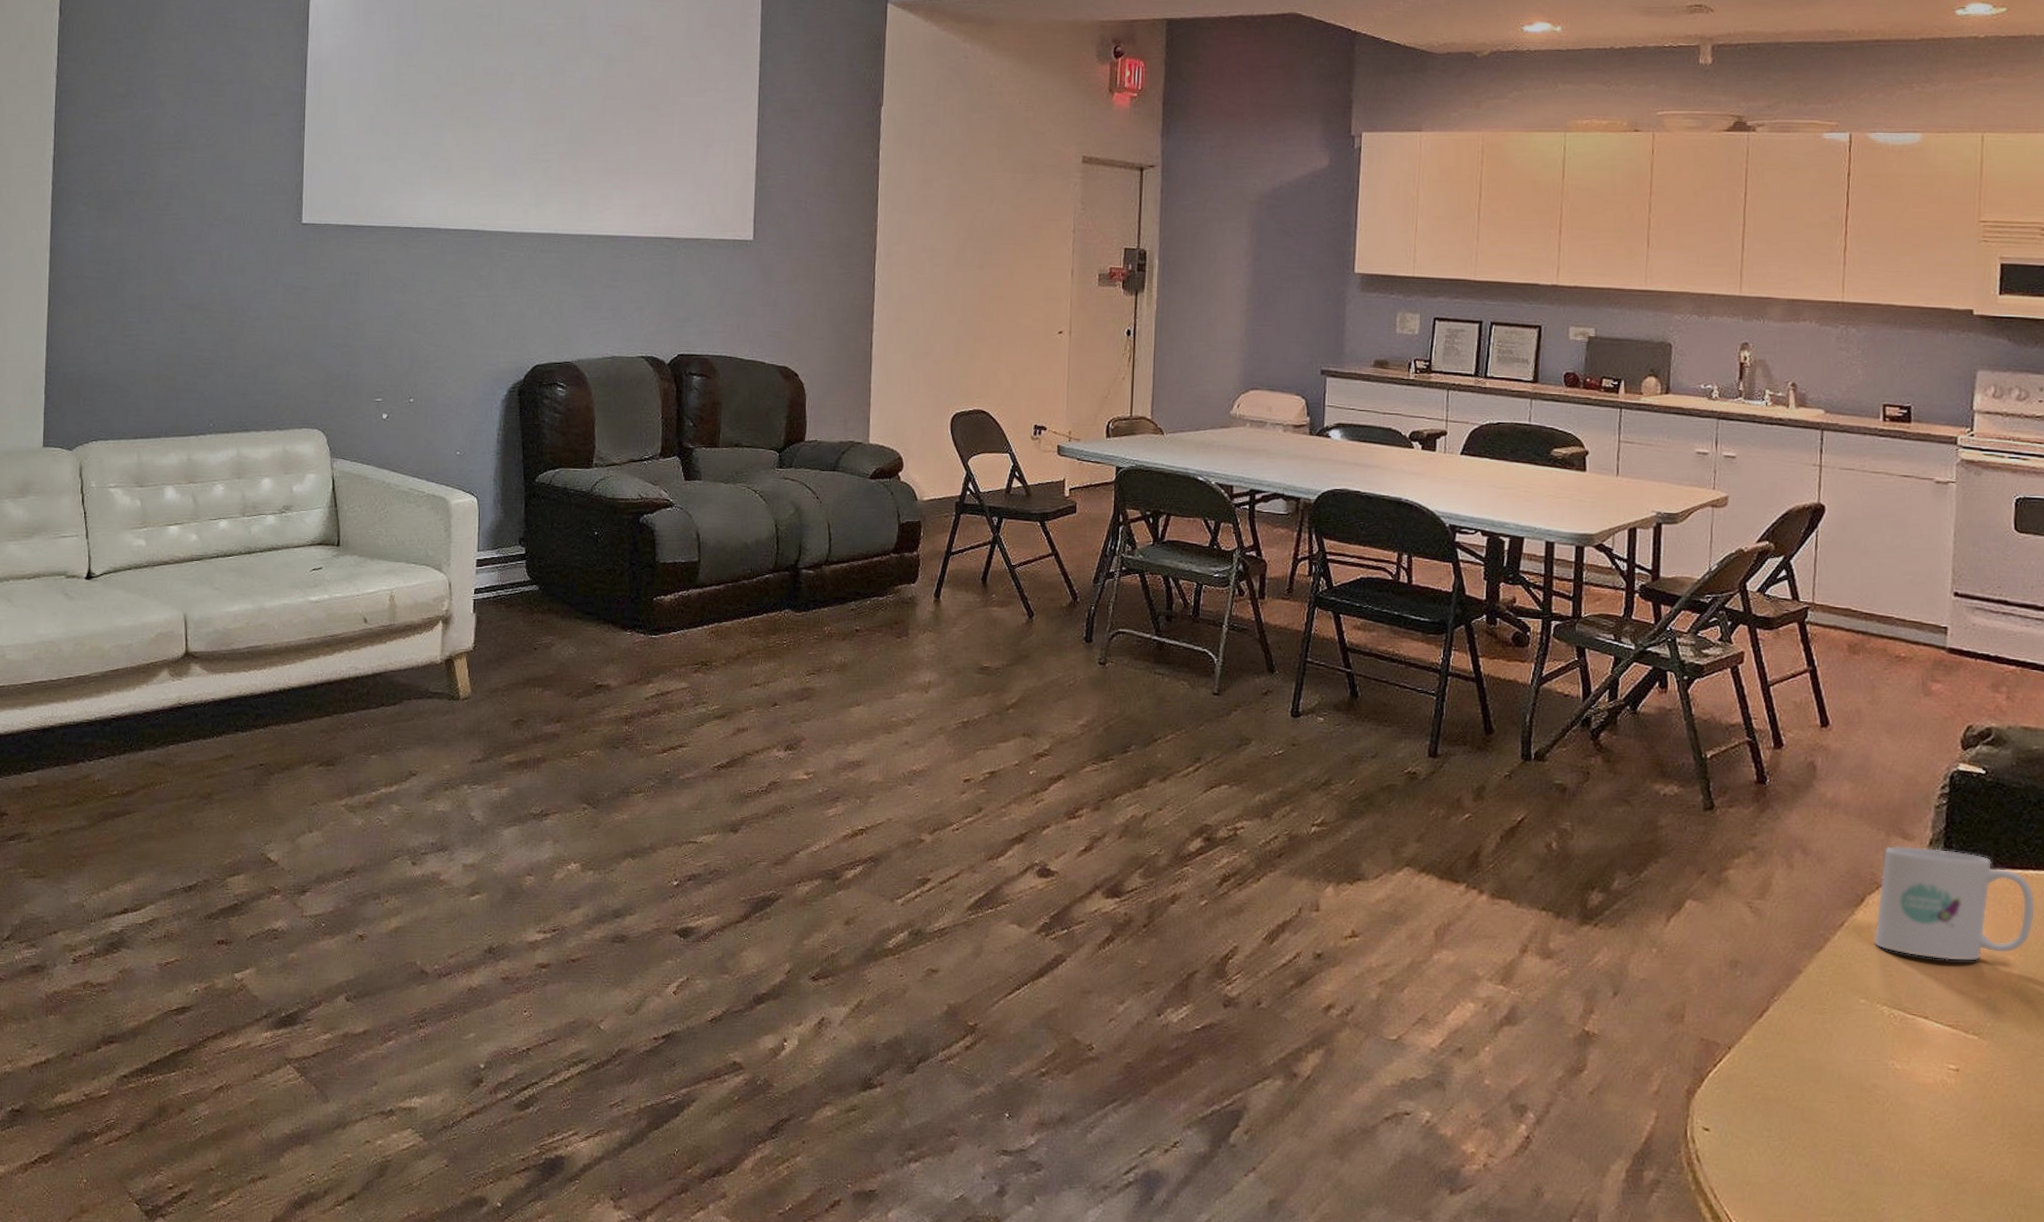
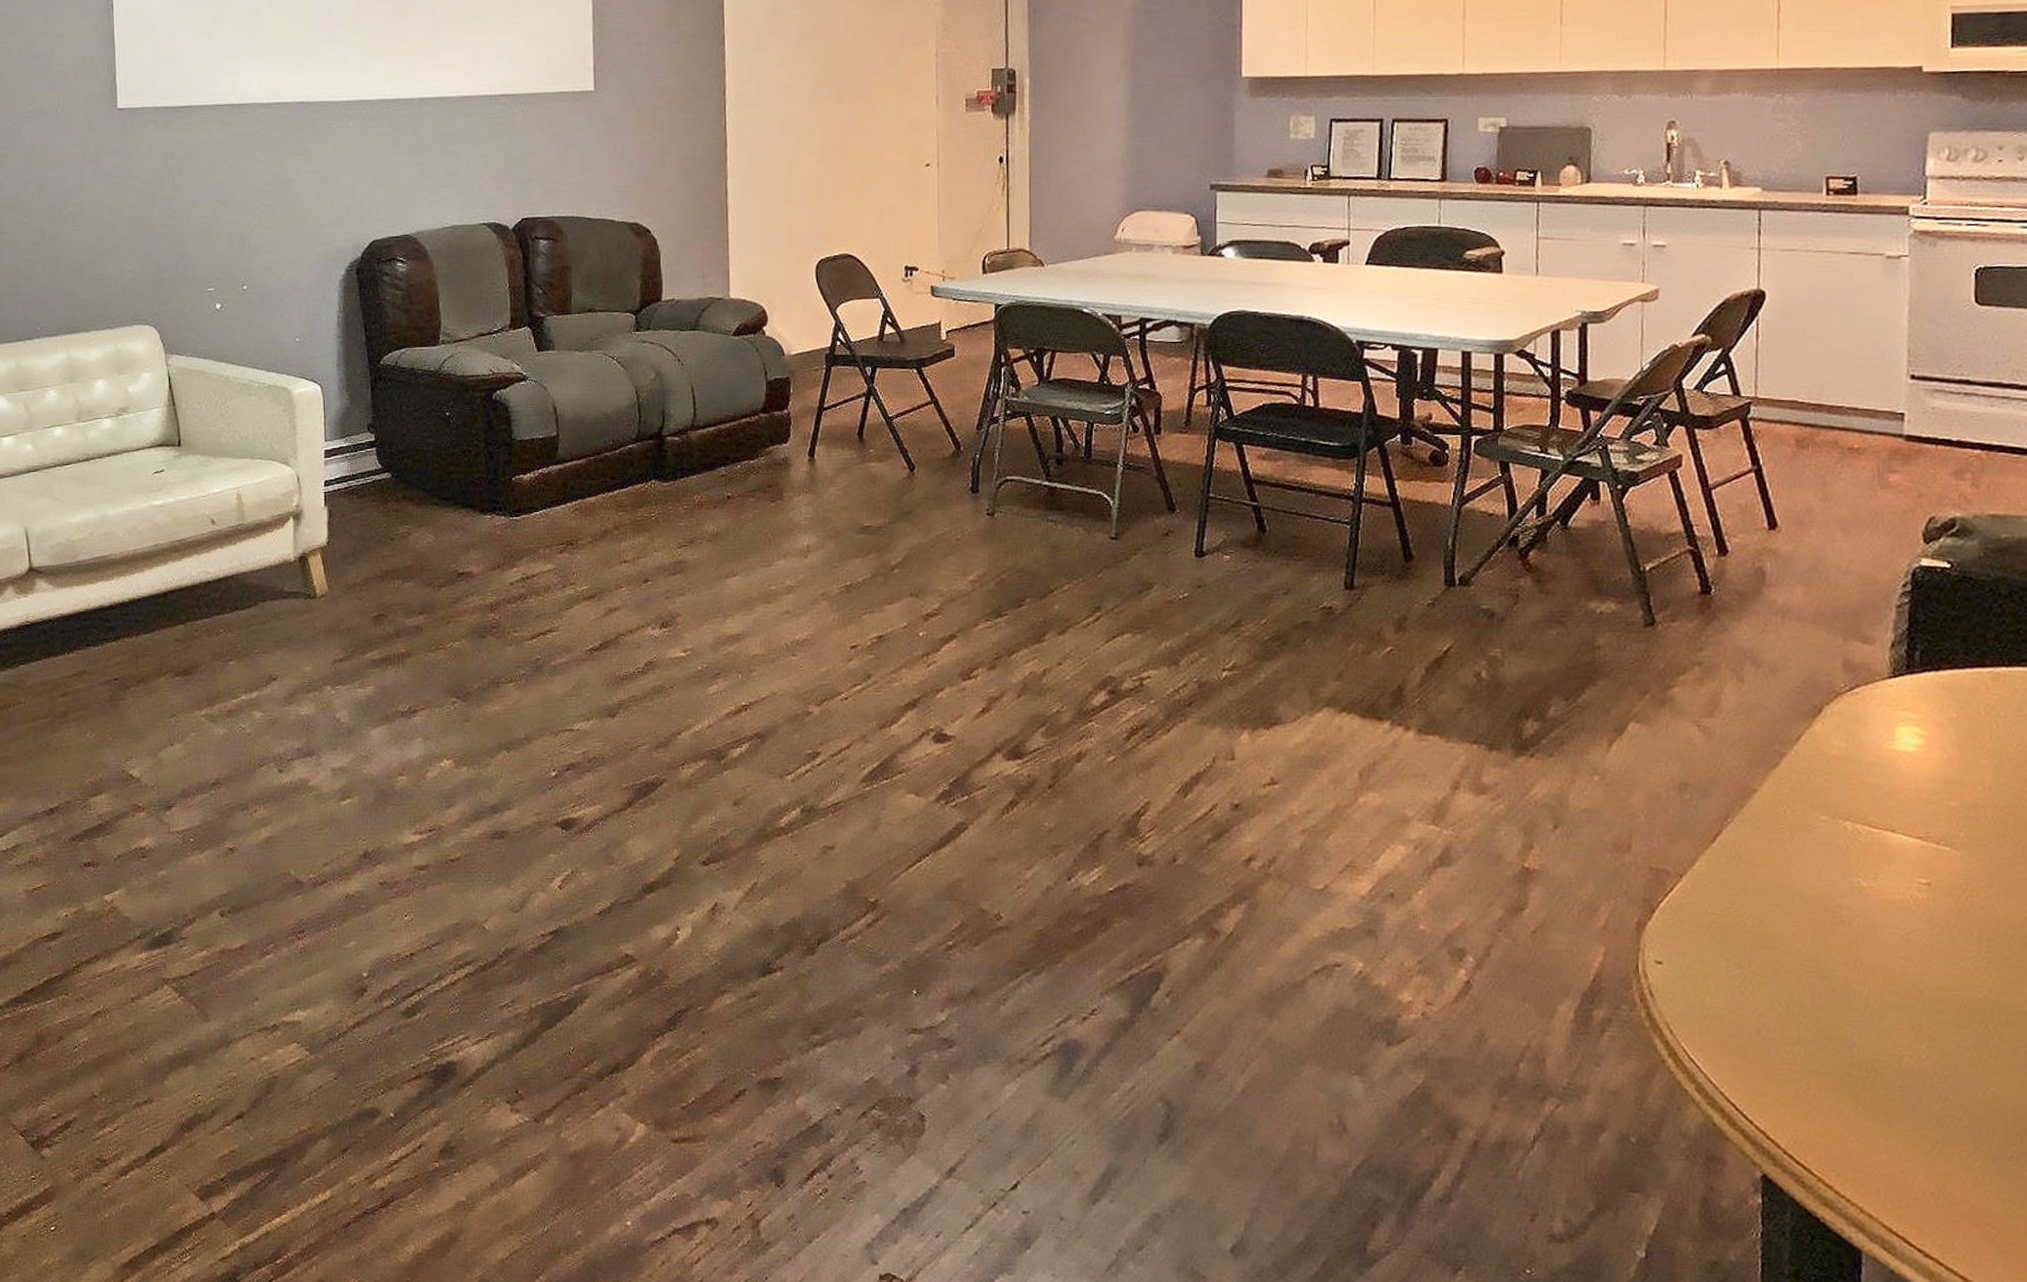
mug: present [1874,845,2036,962] -> none [1834,650,2009,770]

